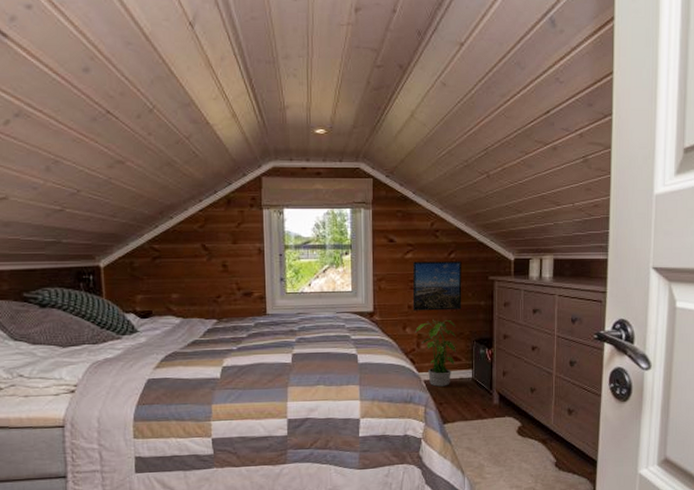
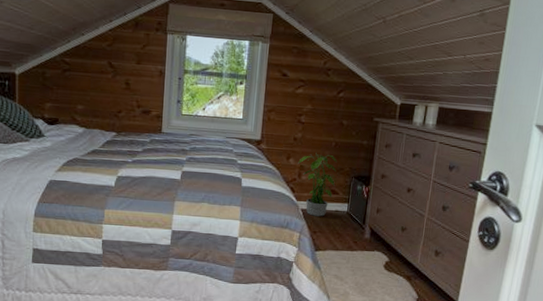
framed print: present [412,261,462,311] -> none [298,97,350,147]

